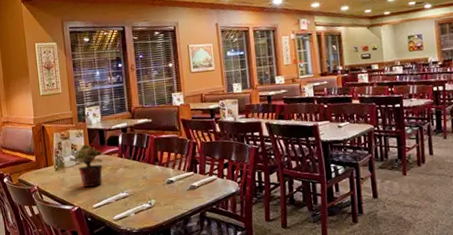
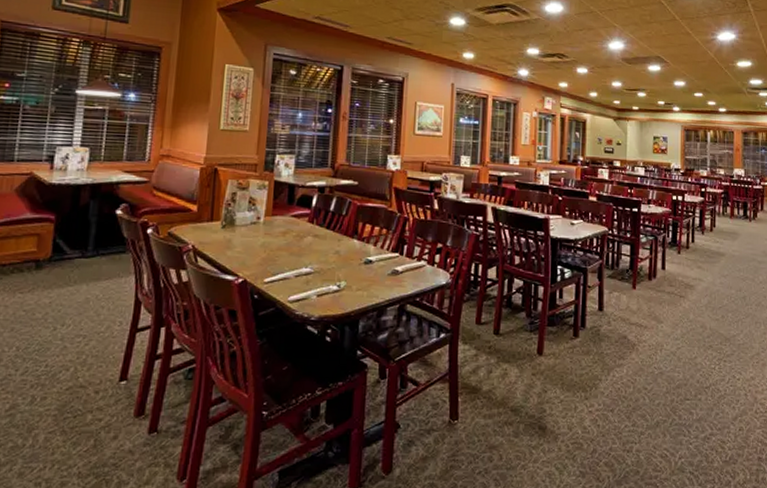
potted plant: present [69,144,103,187] -> none [243,200,288,255]

